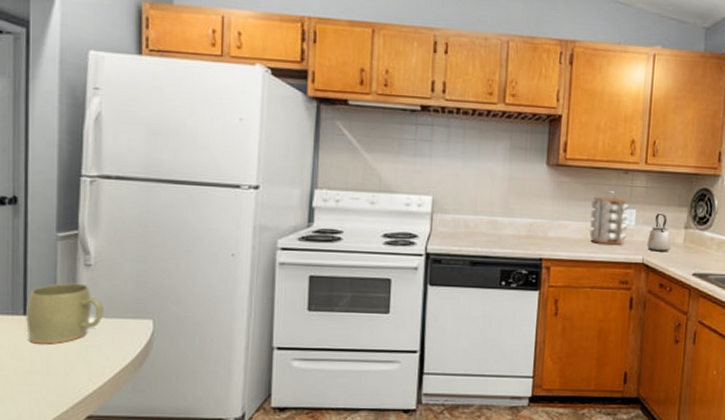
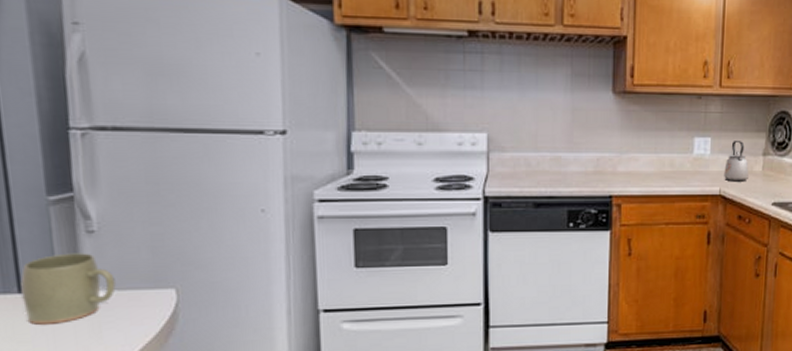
spice rack: present [589,191,628,246] -> none [662,118,703,178]

